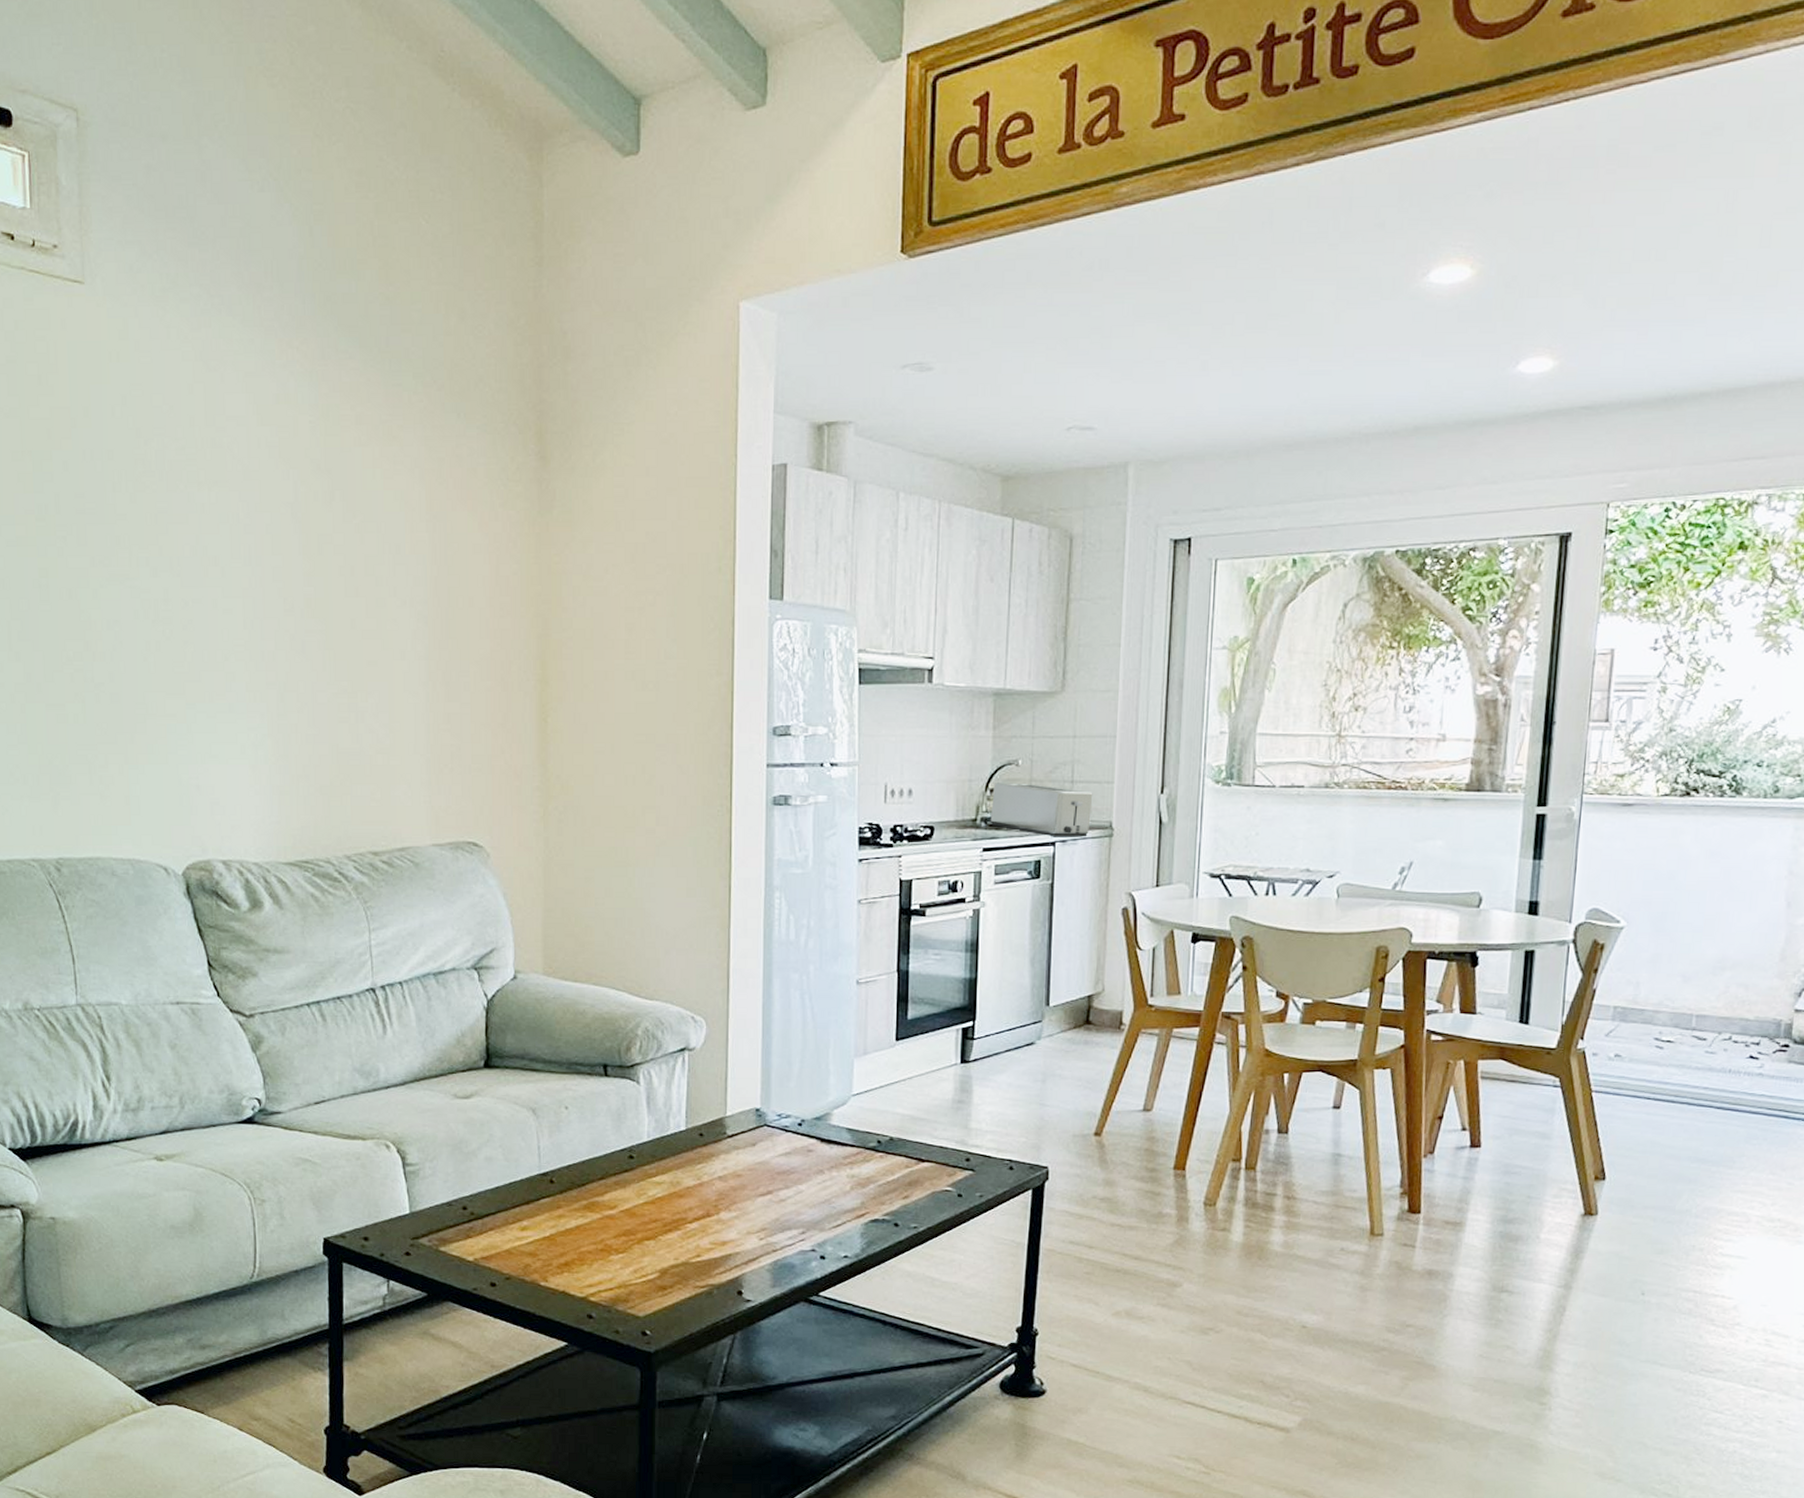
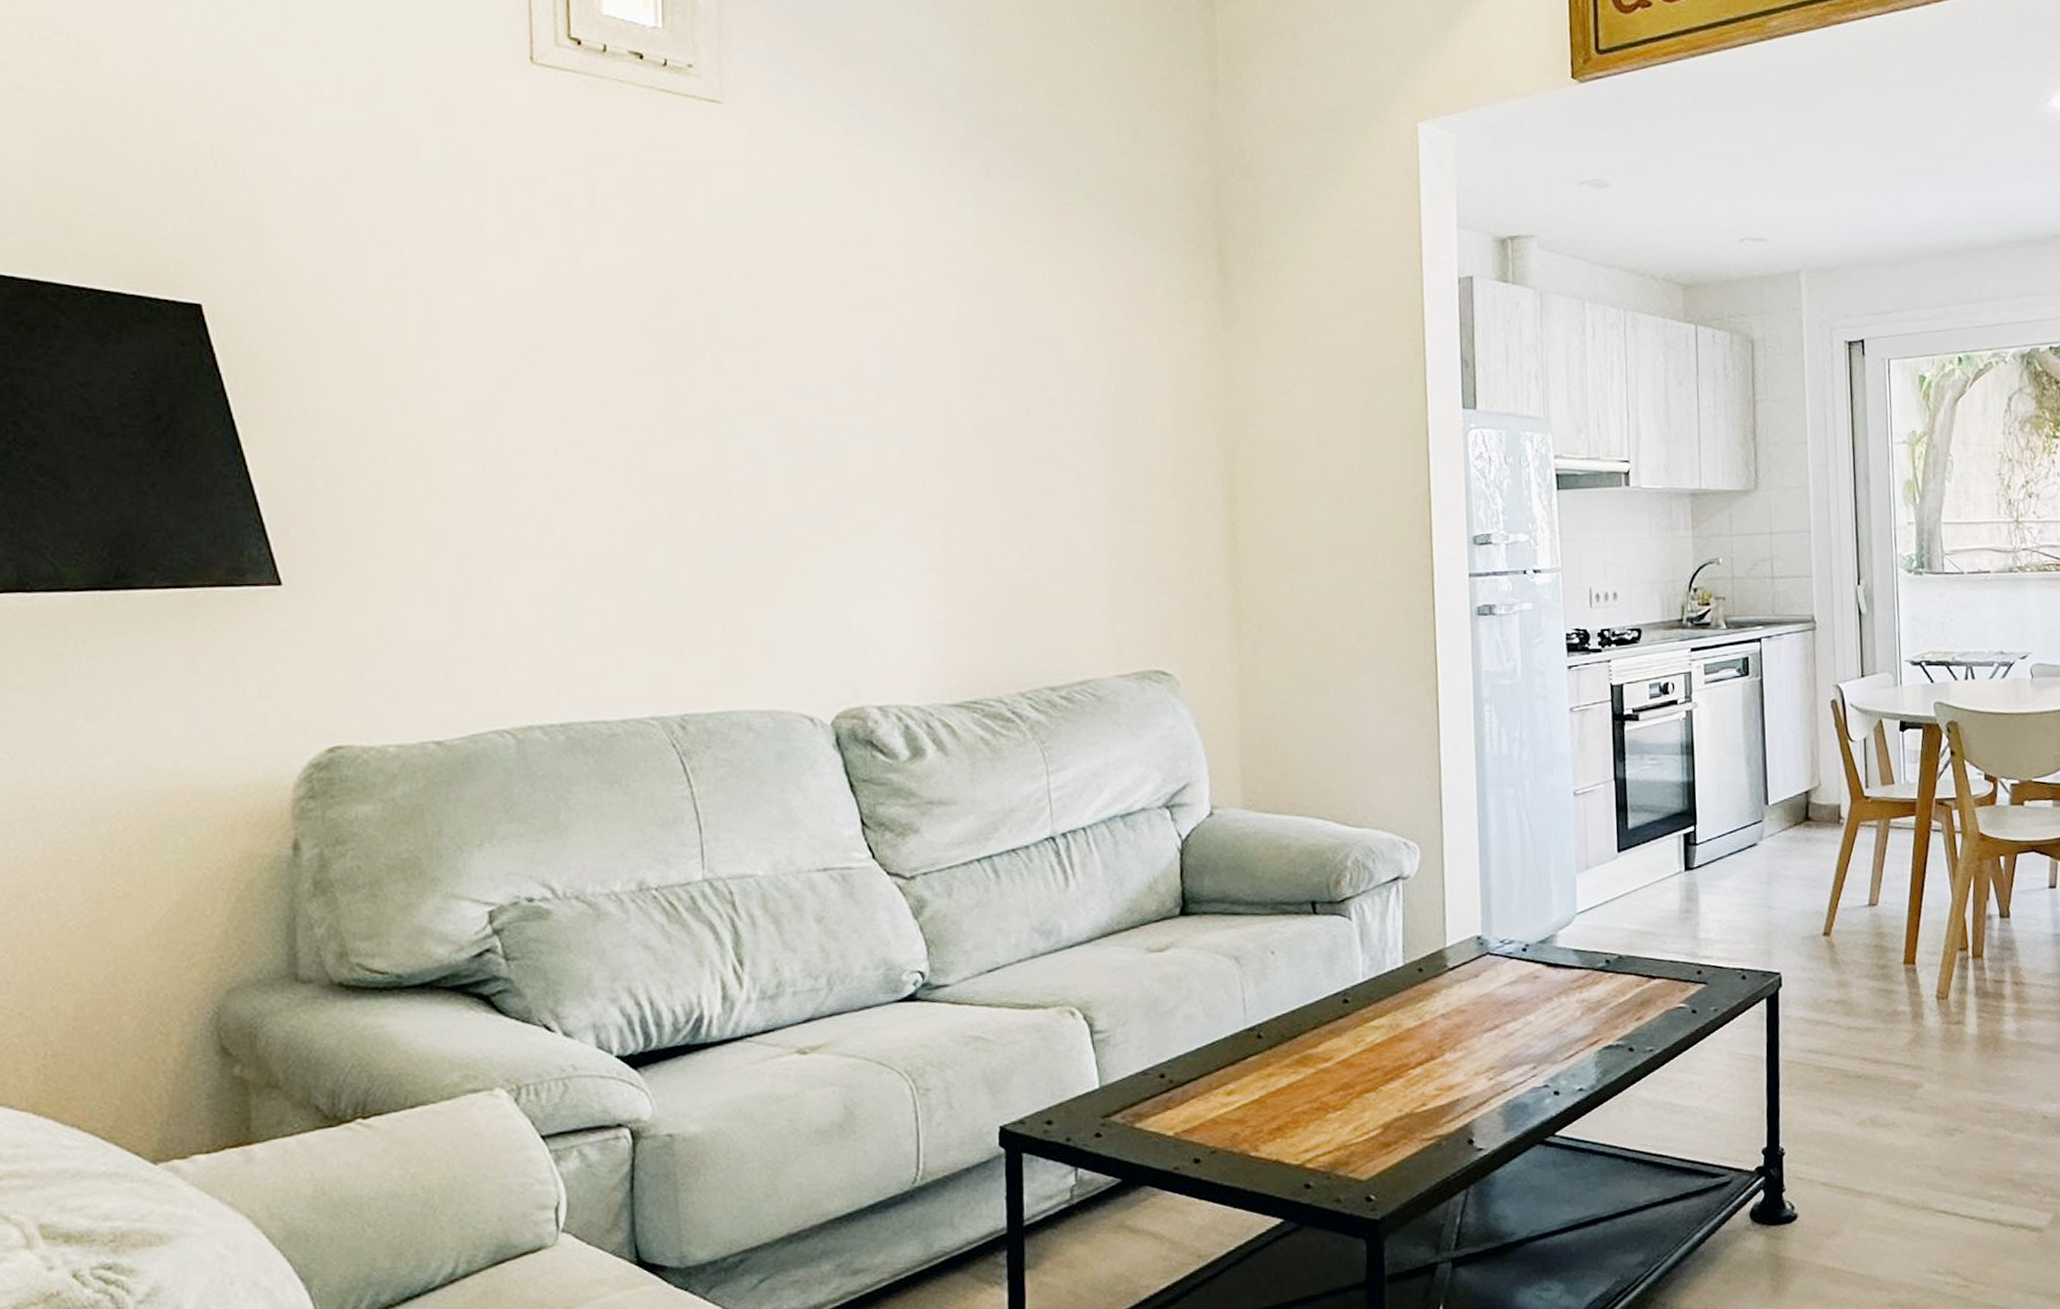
toaster: present [990,783,1093,837] -> none [1695,580,1794,634]

